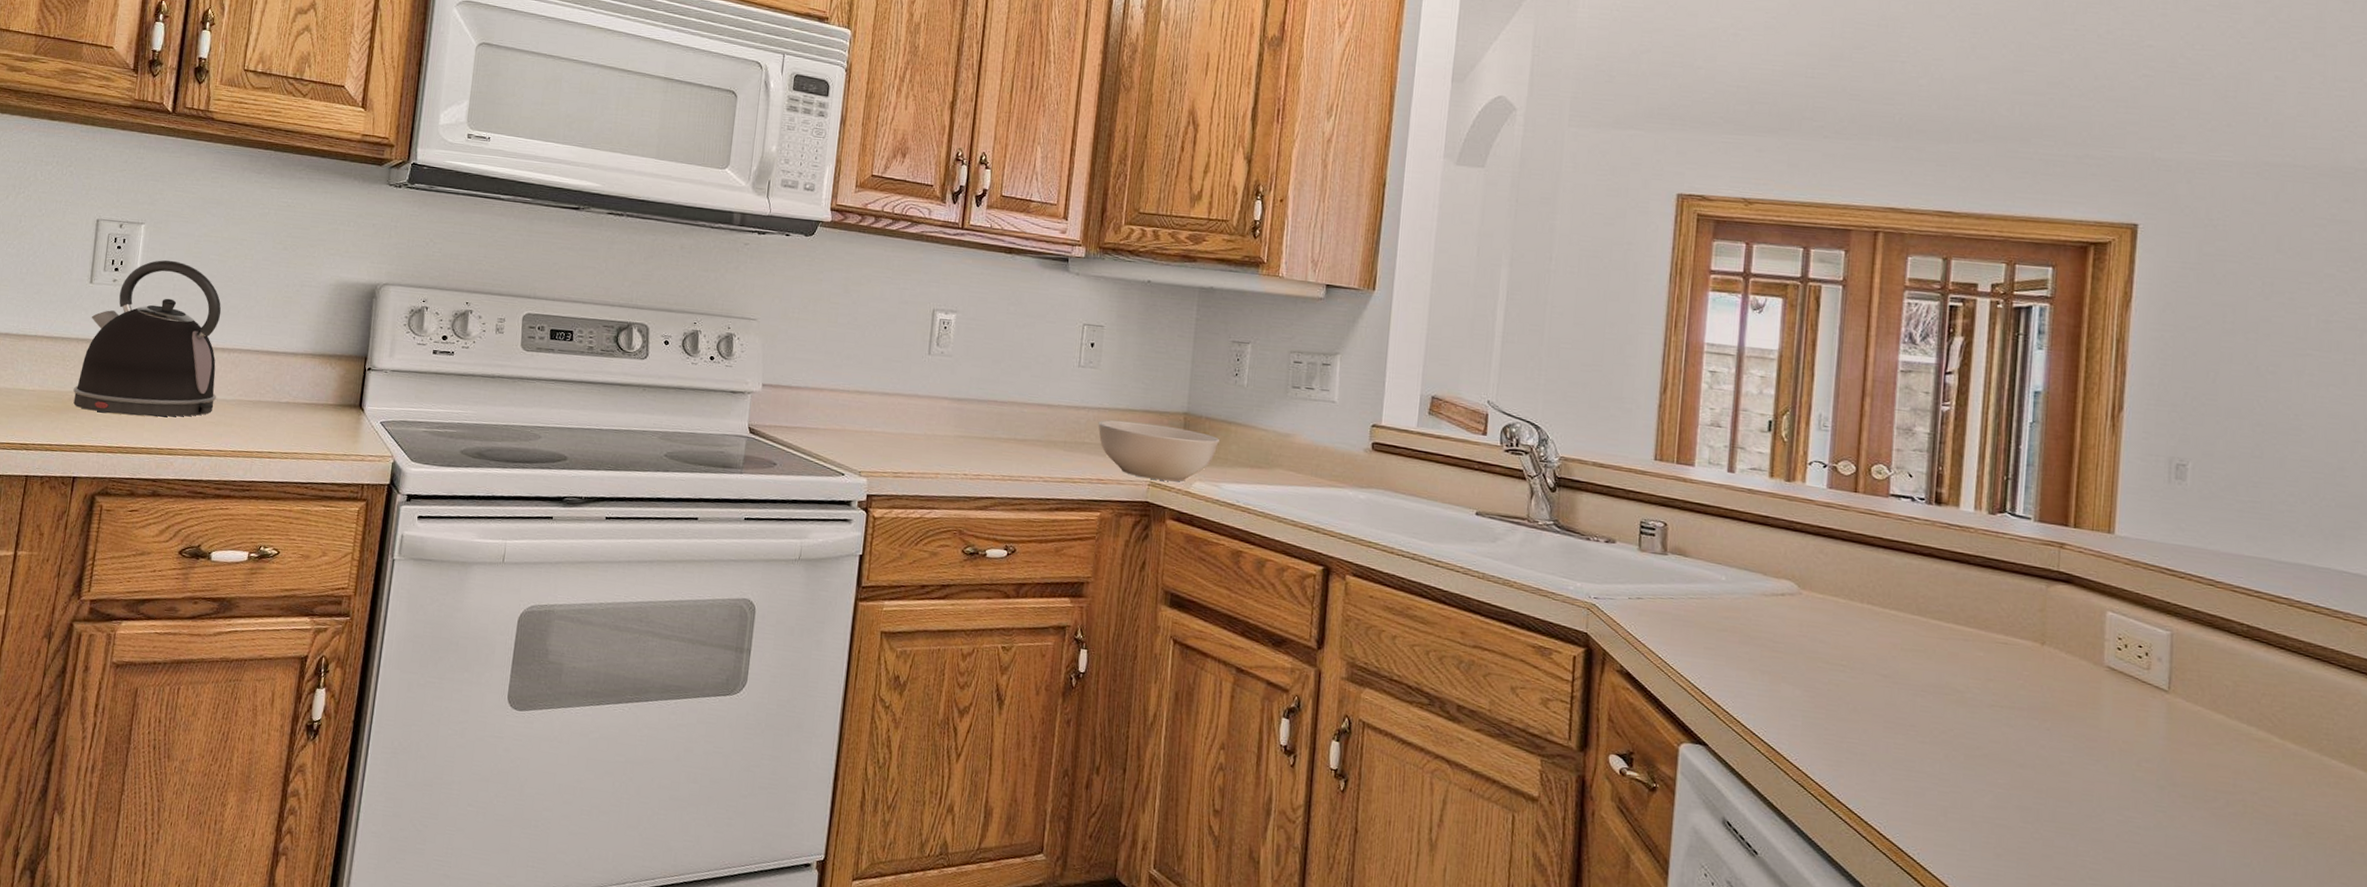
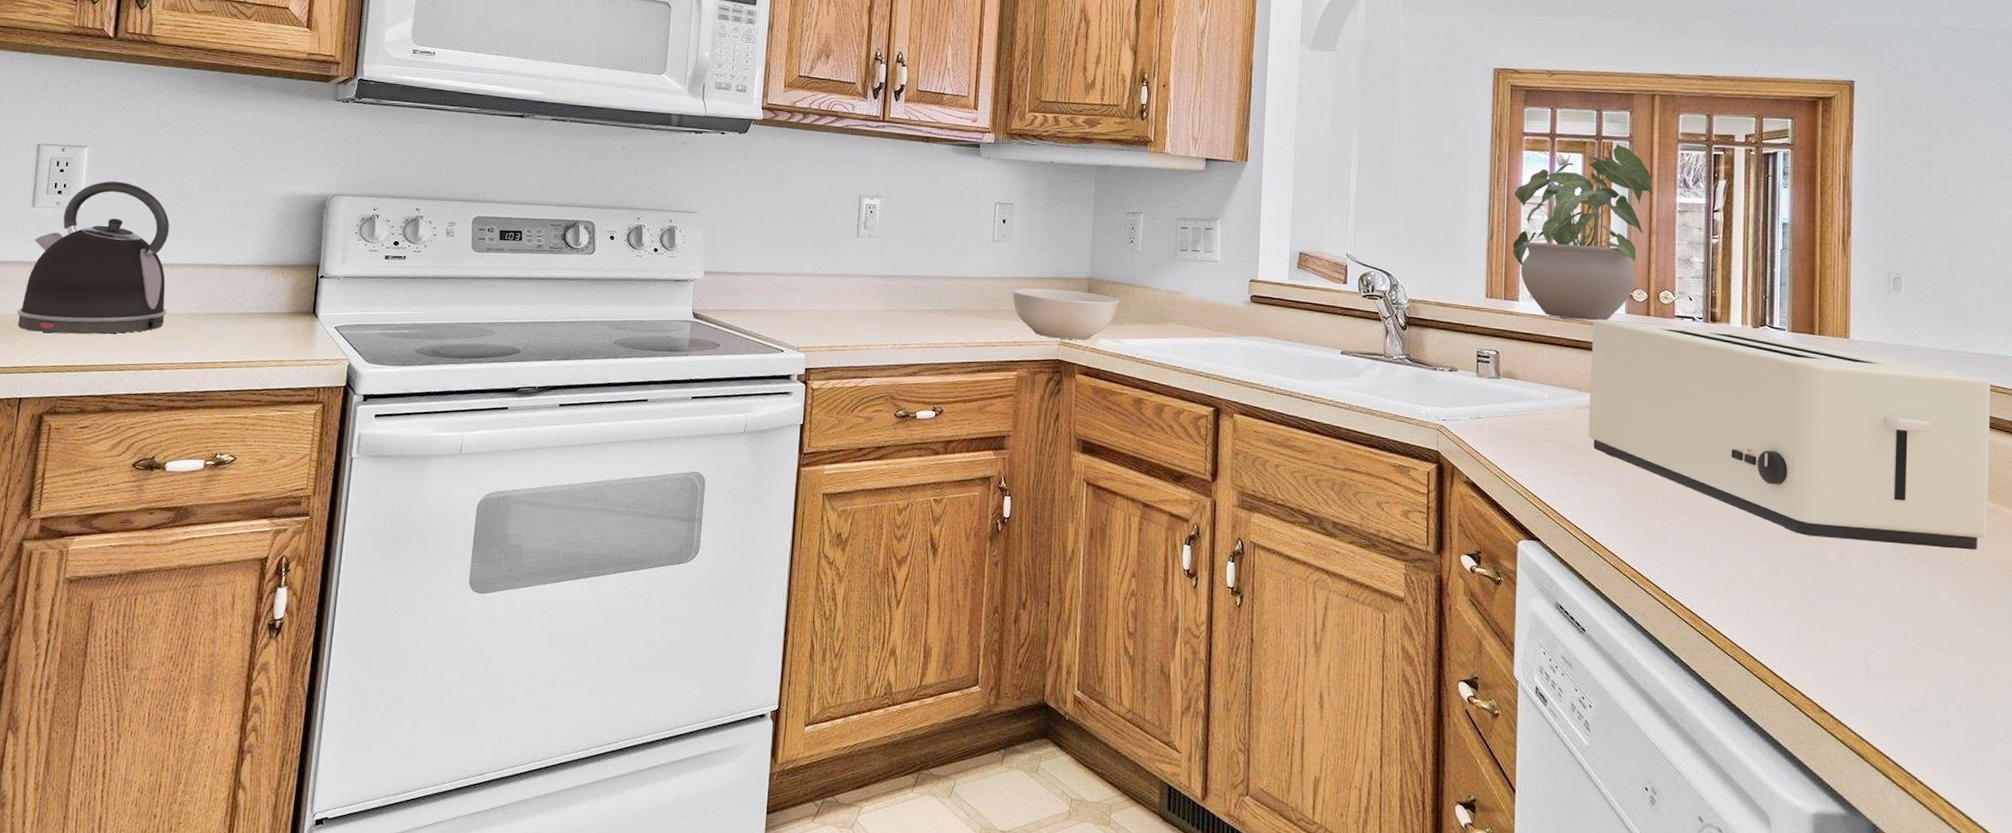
potted plant: none [1690,288,1869,495] -> present [1513,144,1653,321]
toaster: none [1773,492,2299,800] -> present [1588,318,1991,550]

